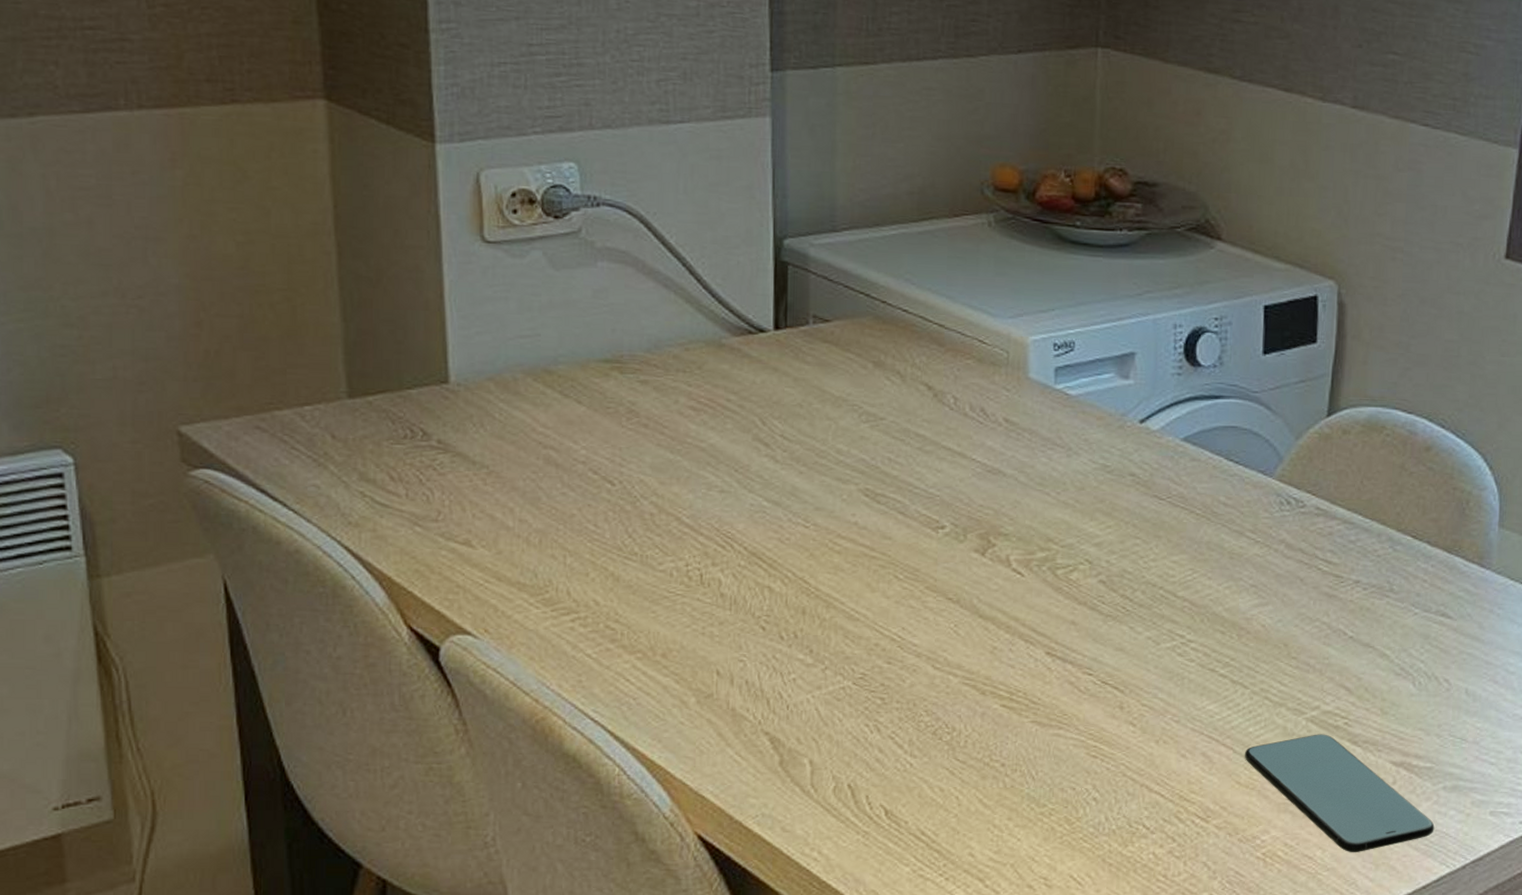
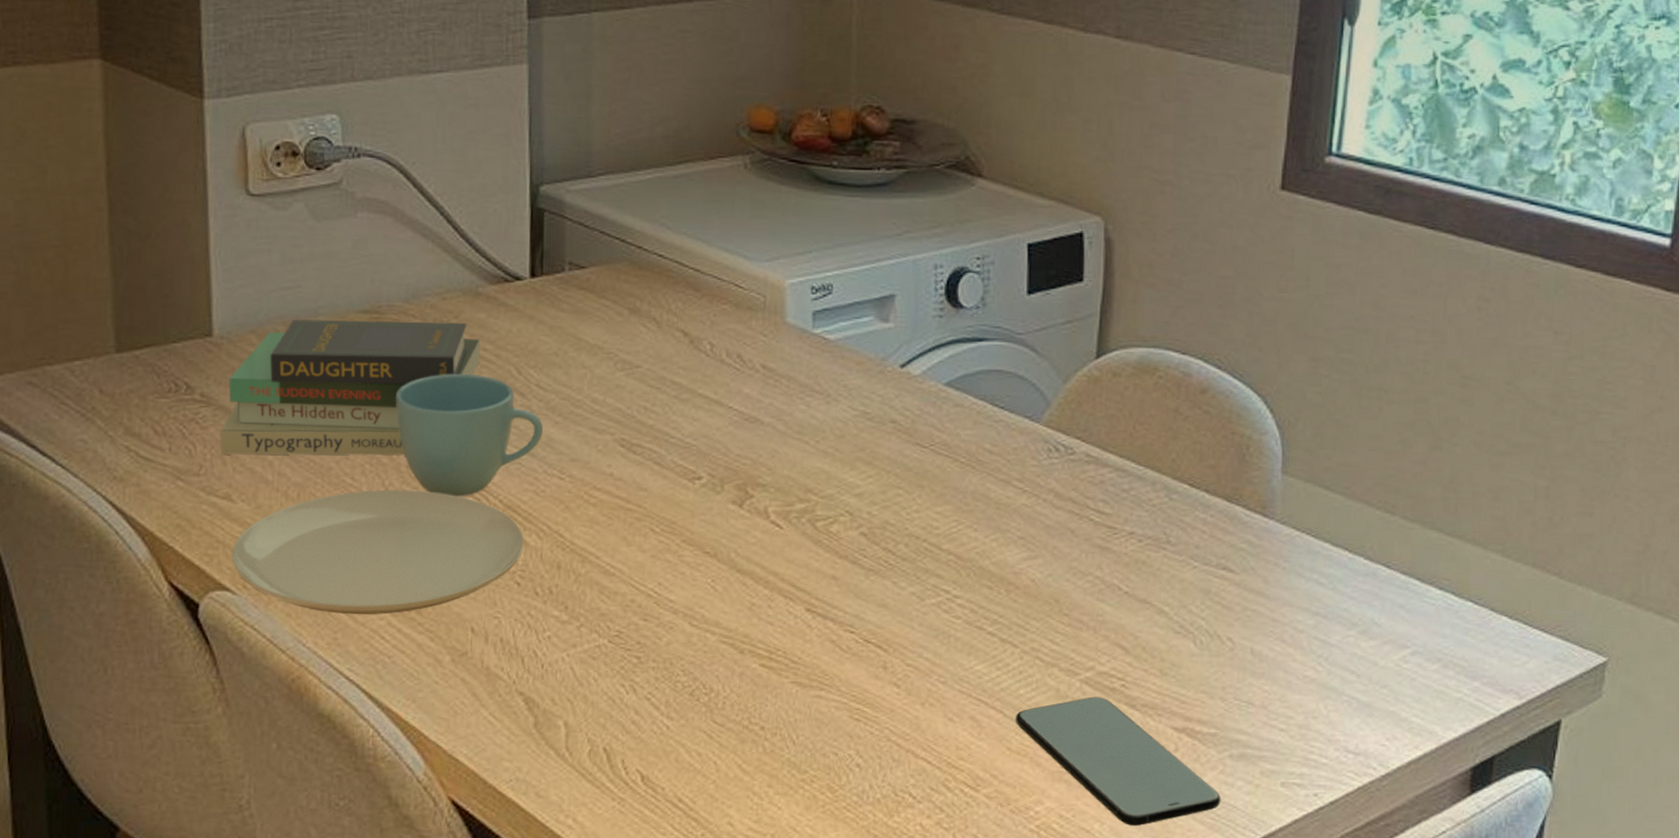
books: none [458,367,724,503] -> present [220,319,481,455]
plate: none [472,536,770,658] -> present [231,489,525,614]
cup: none [638,424,787,544] -> present [395,374,543,497]

